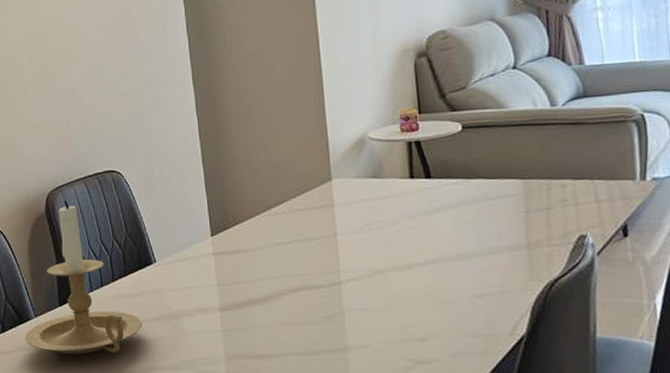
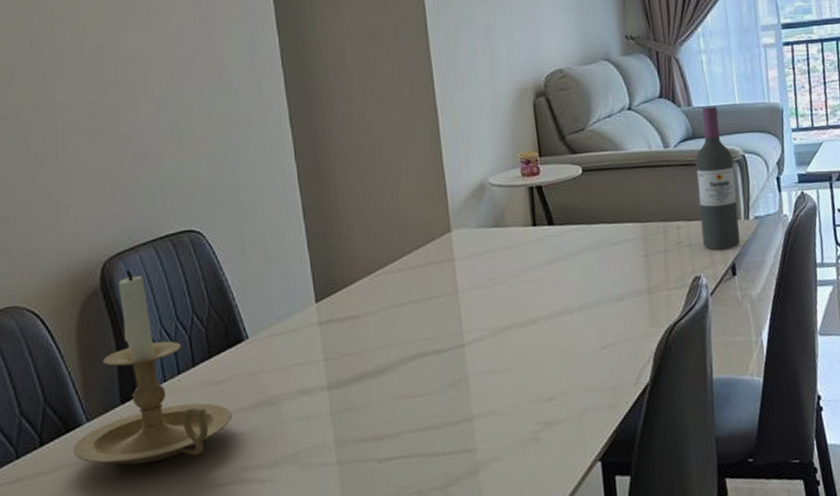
wine bottle: none [585,65,635,210] -> present [695,107,741,250]

